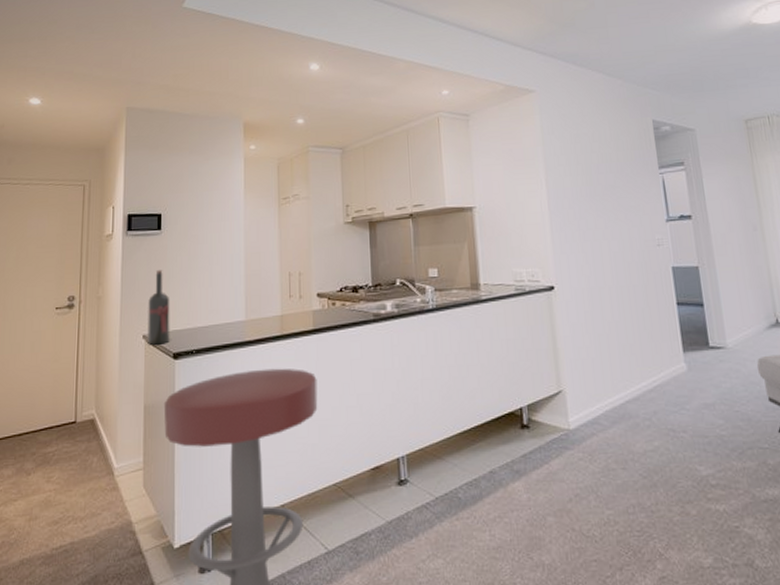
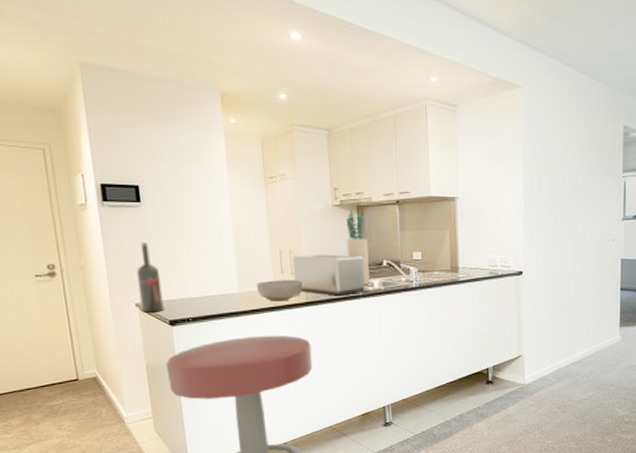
bowl: none [263,304,311,329] -> present [256,279,303,301]
toaster: none [301,274,377,322] -> present [292,254,365,296]
vase: none [357,221,382,308] -> present [346,205,370,285]

